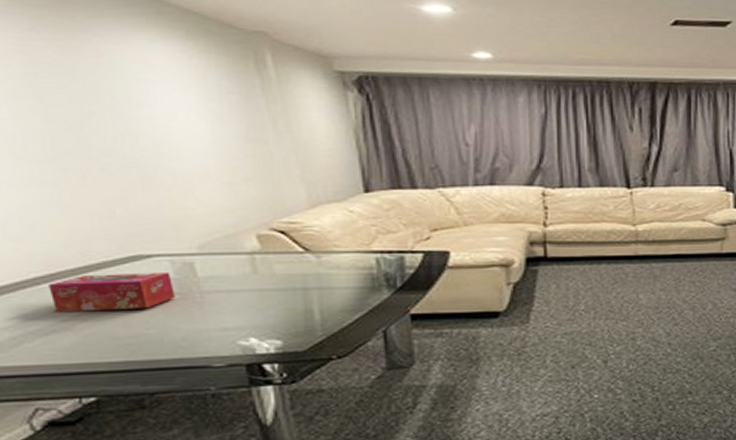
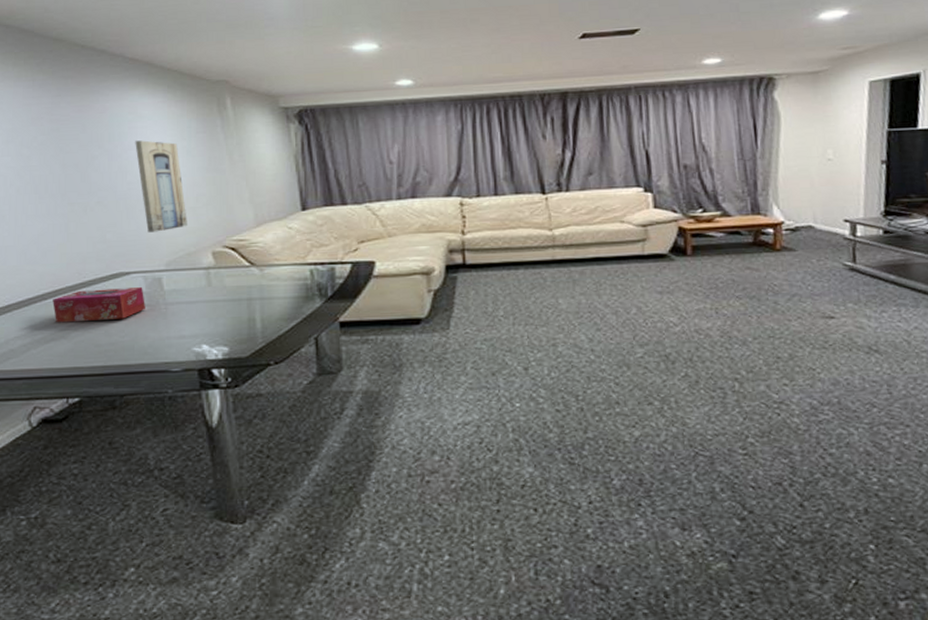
wall art: none [146,97,223,209] -> present [135,140,187,233]

